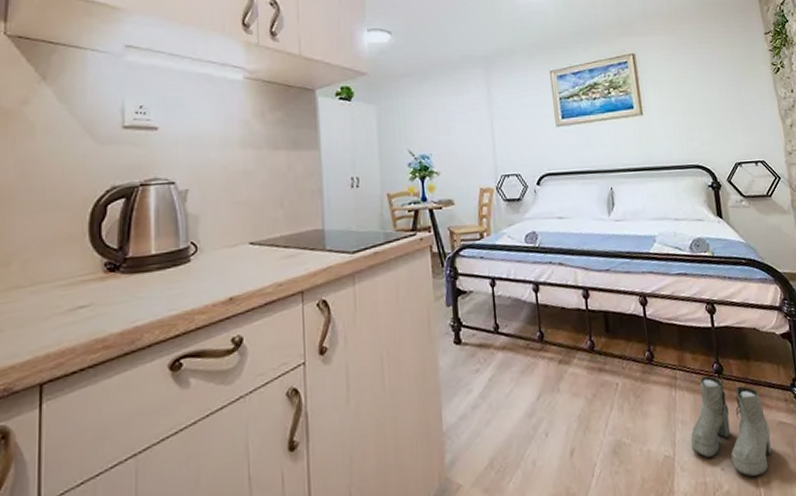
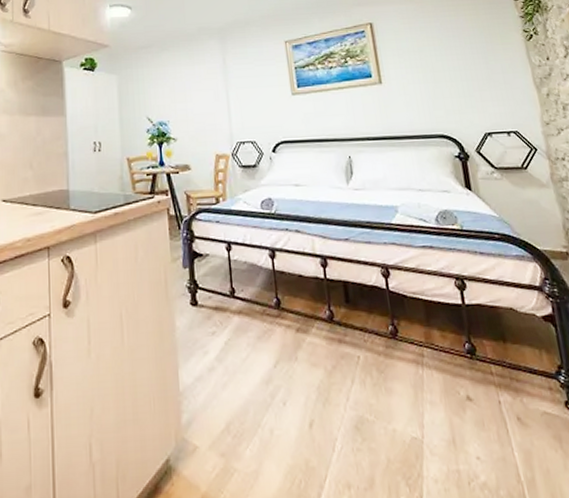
boots: present [690,375,772,477] -> none [441,355,536,470]

